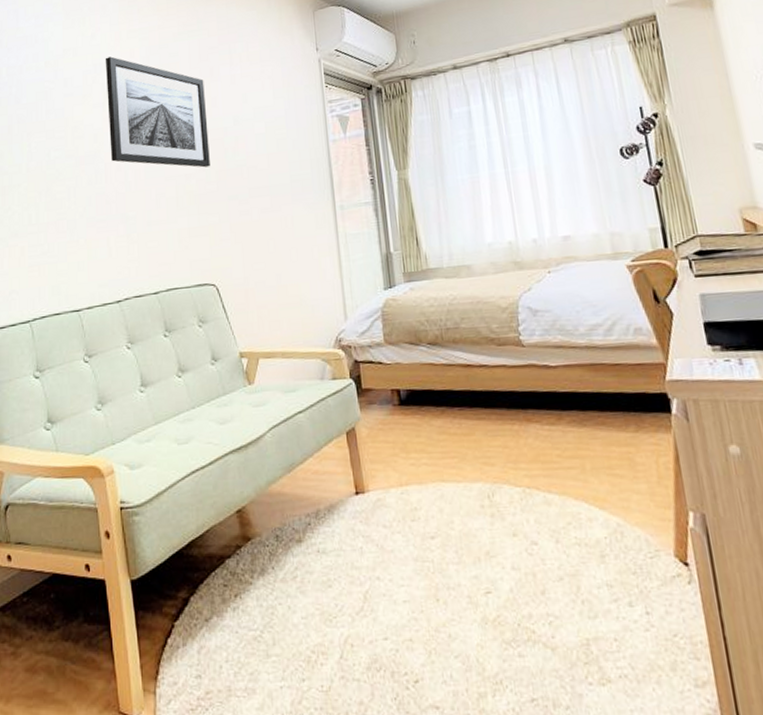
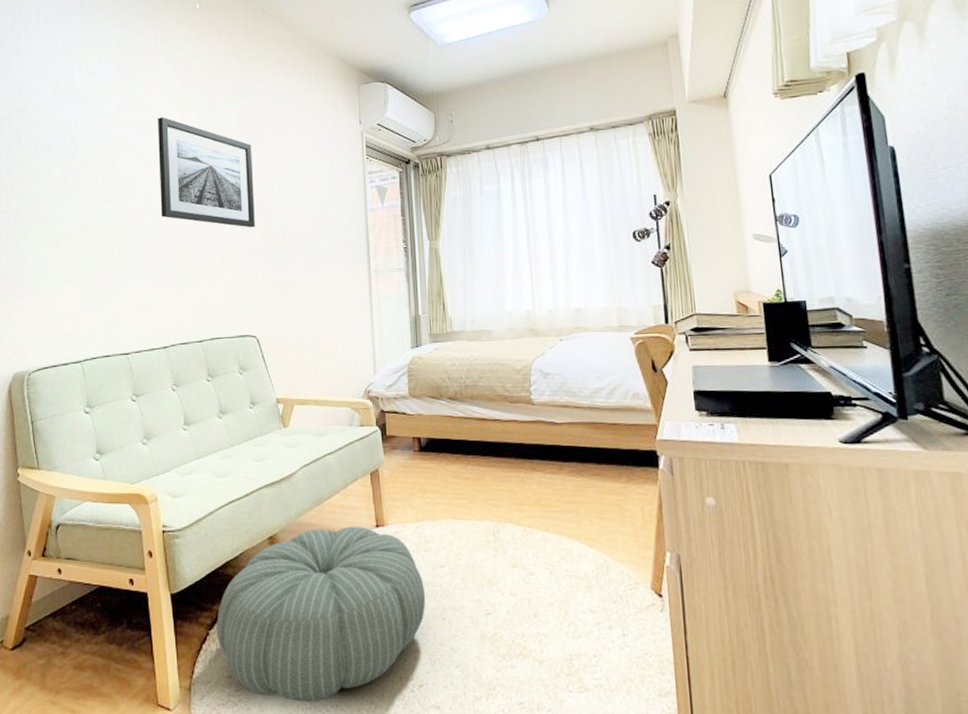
pouf: none [182,493,417,705] -> present [217,526,426,702]

